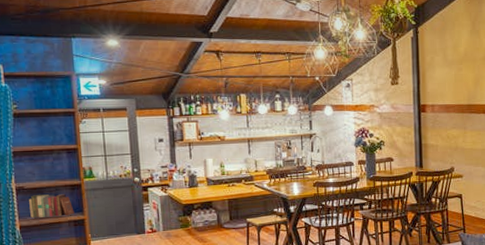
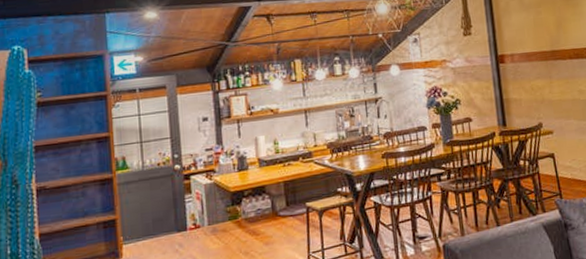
books: present [29,194,75,218] -> none [51,191,104,223]

